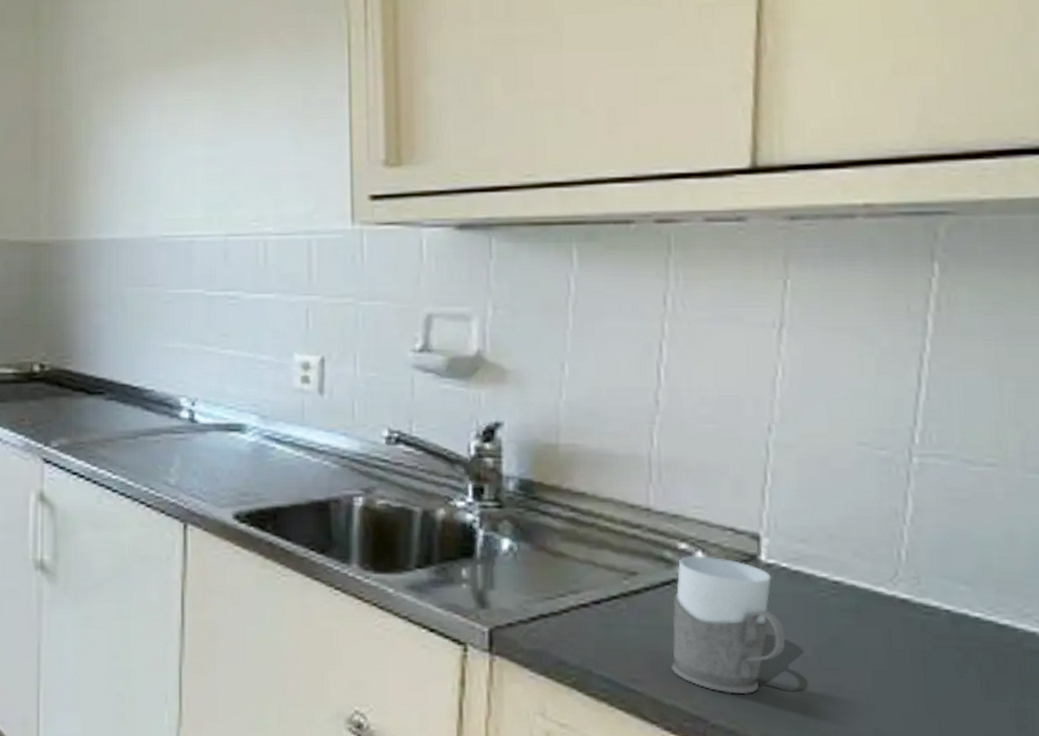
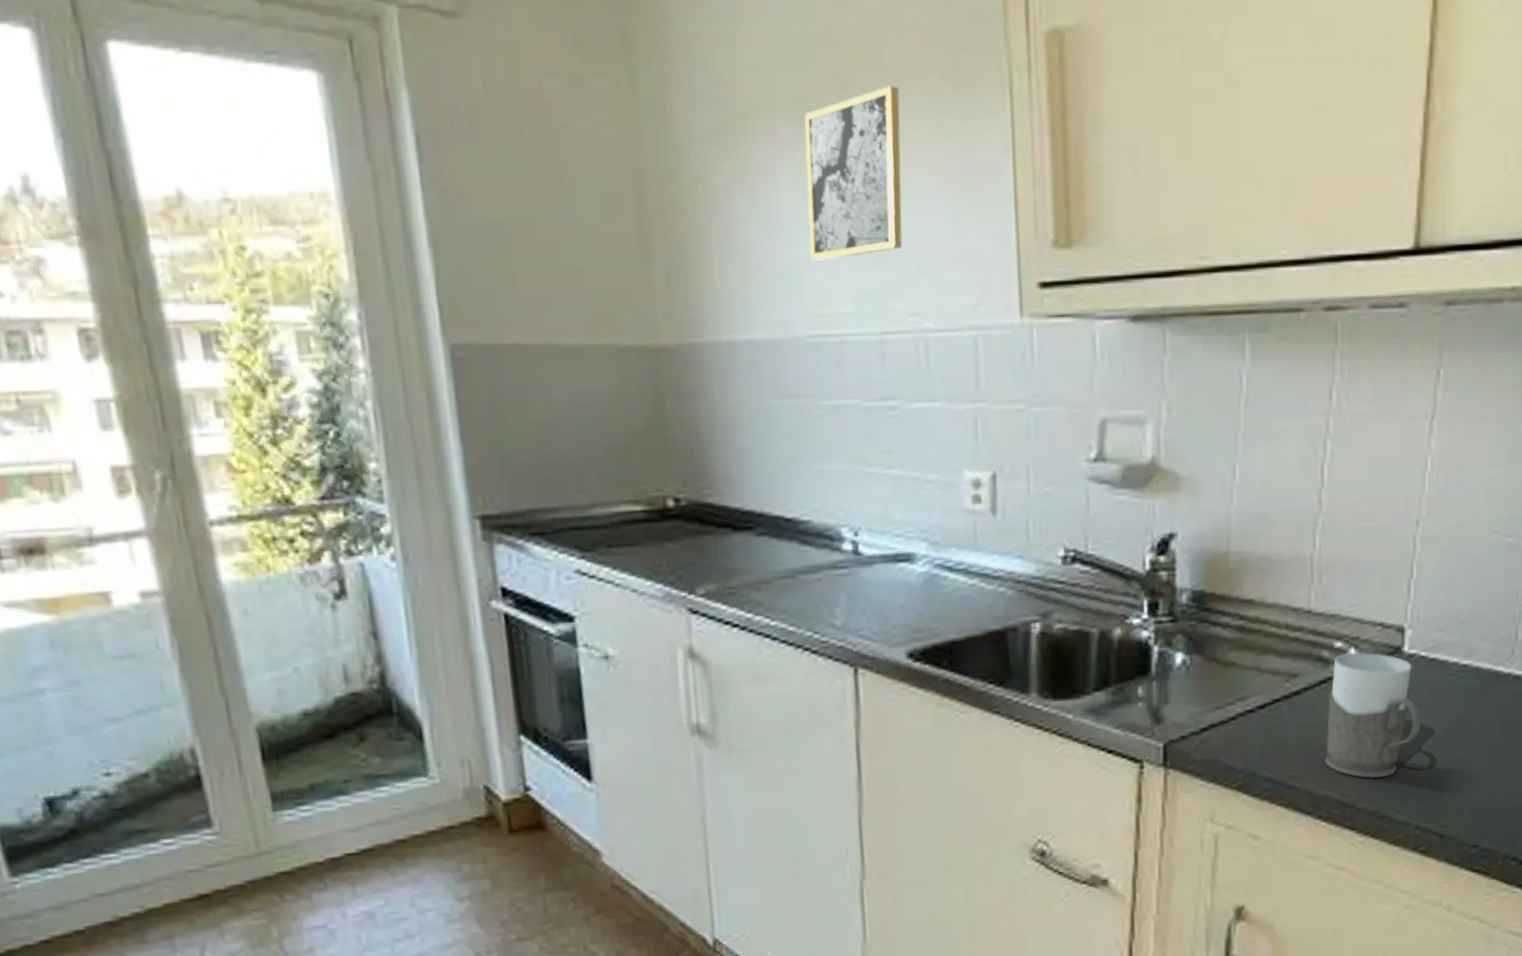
wall art: none [169,41,253,177] -> present [805,86,903,261]

